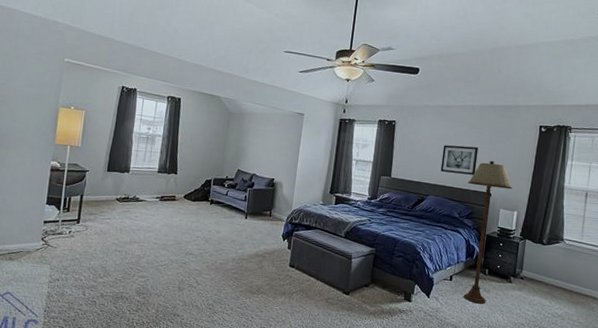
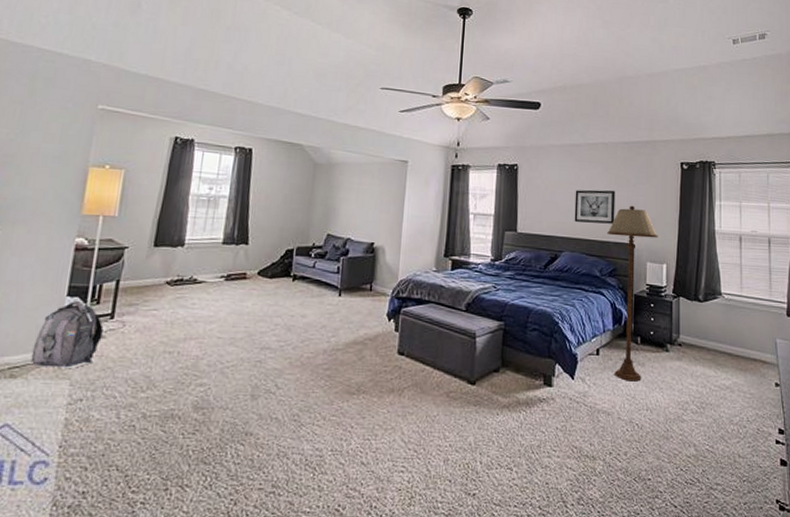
backpack: none [23,208,72,258] -> present [30,300,104,370]

